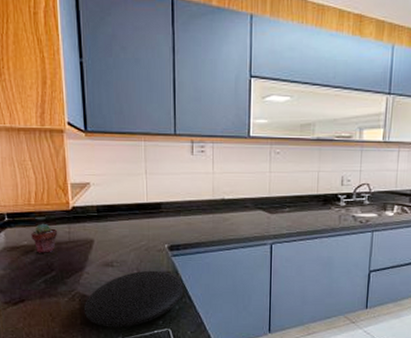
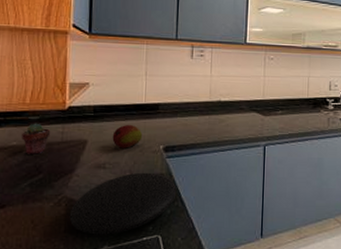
fruit: none [117,224,147,247] -> present [112,125,143,148]

